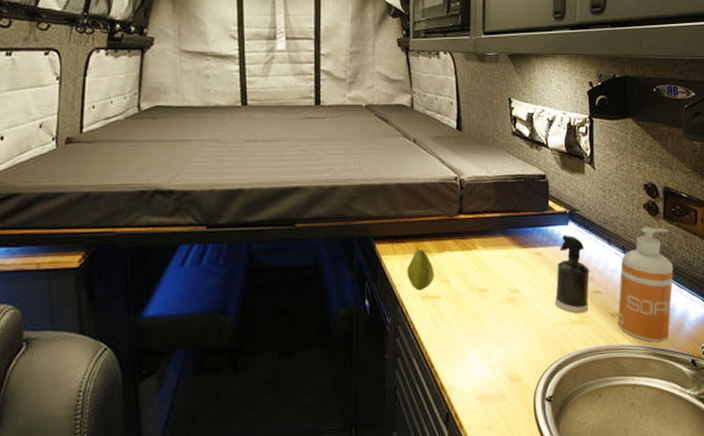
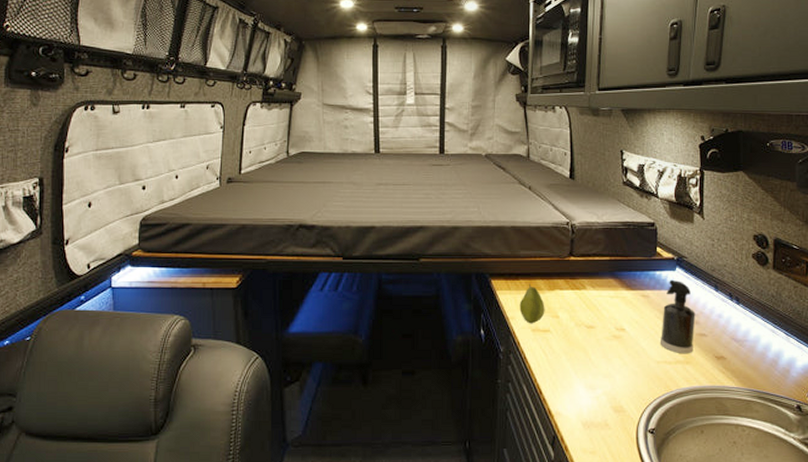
soap dispenser: present [618,226,674,342] -> none [722,276,782,386]

